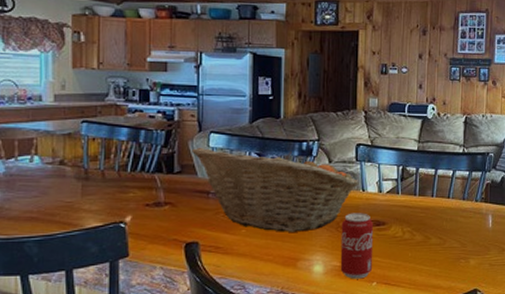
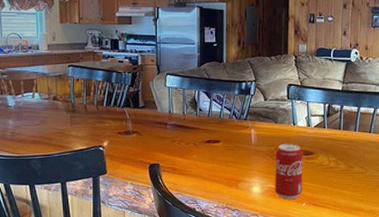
fruit basket: present [192,147,360,232] -> none [153,86,291,158]

